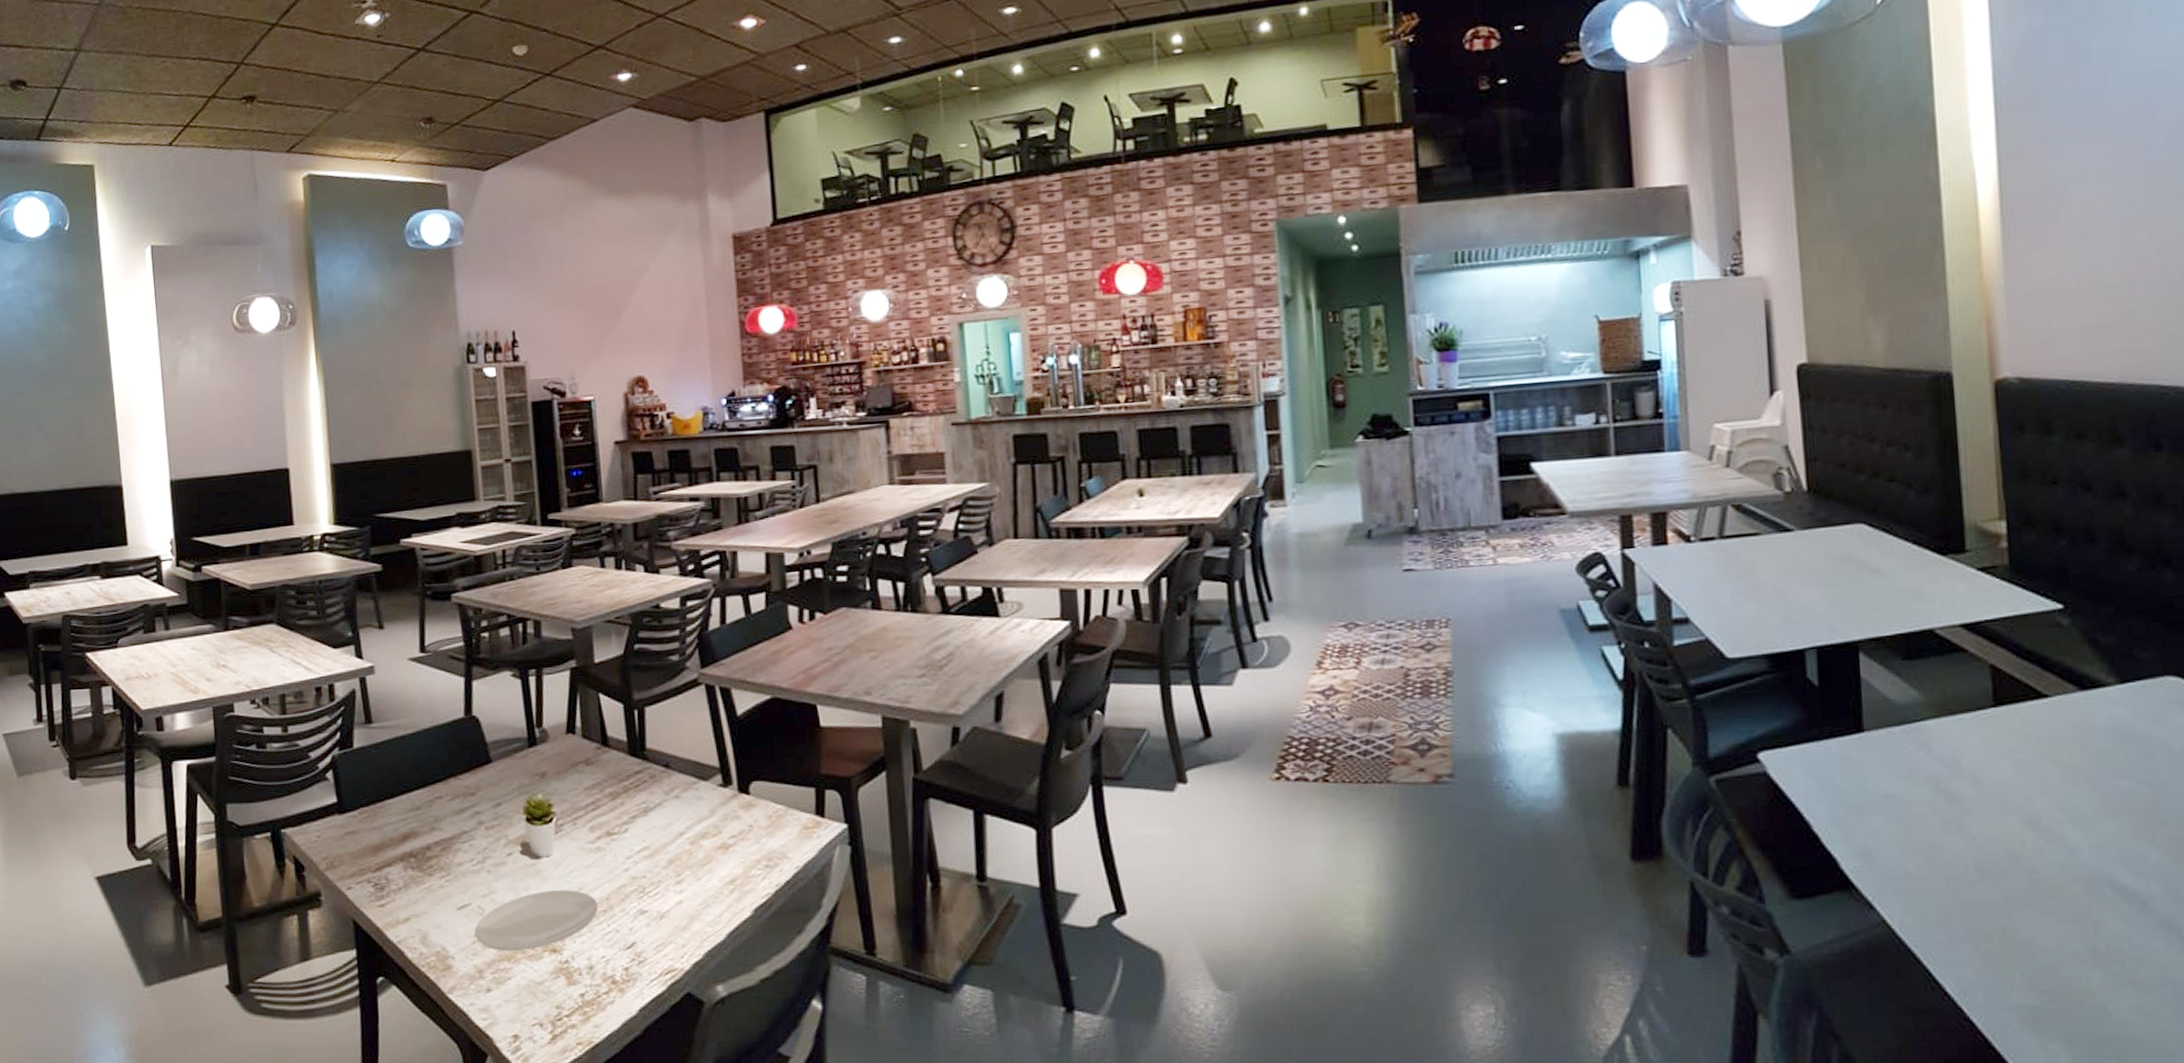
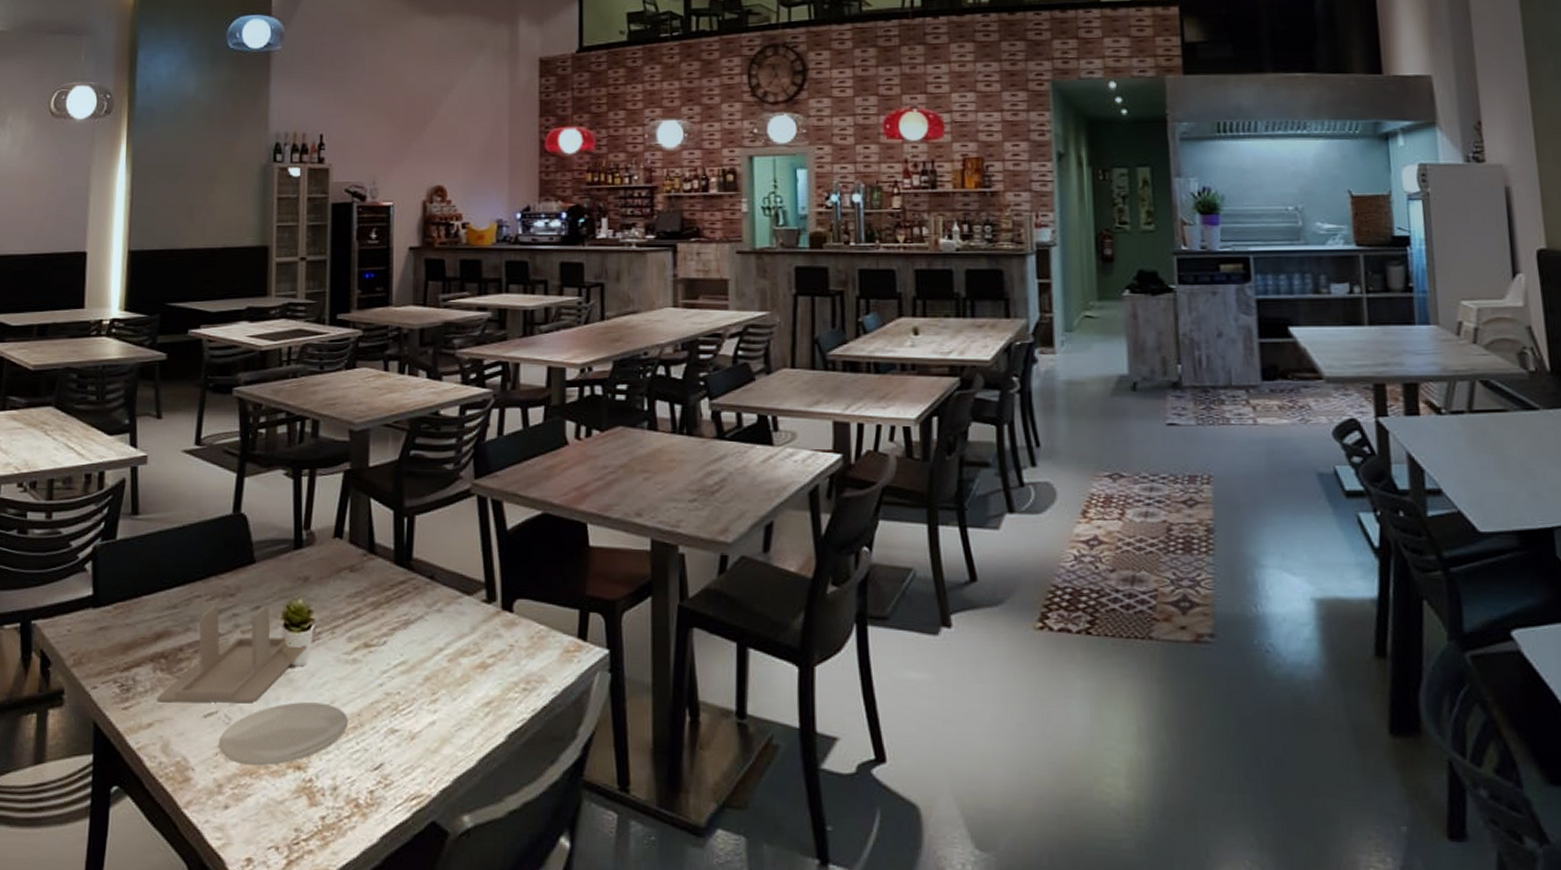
napkin holder: none [410,802,551,898] -> present [157,605,307,704]

